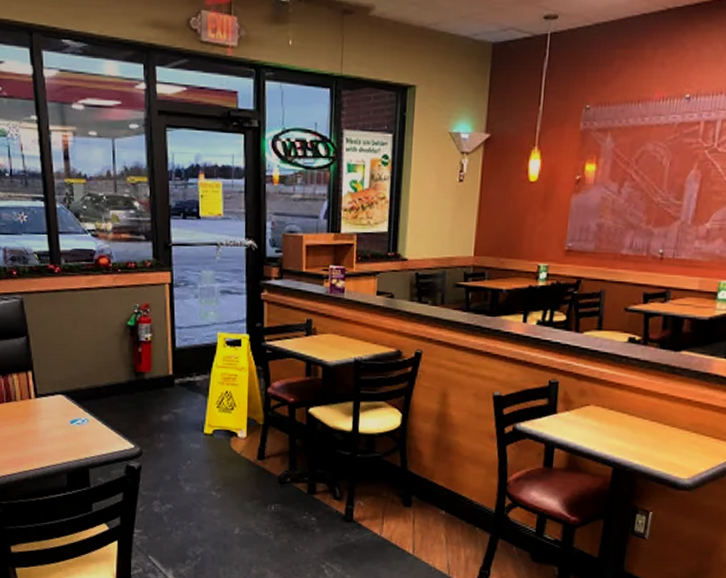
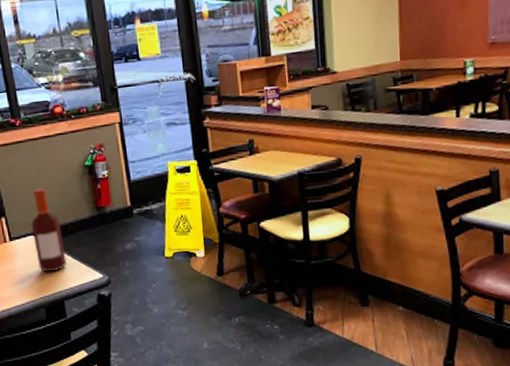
bottle: none [60,344,96,437] -> present [31,188,67,272]

